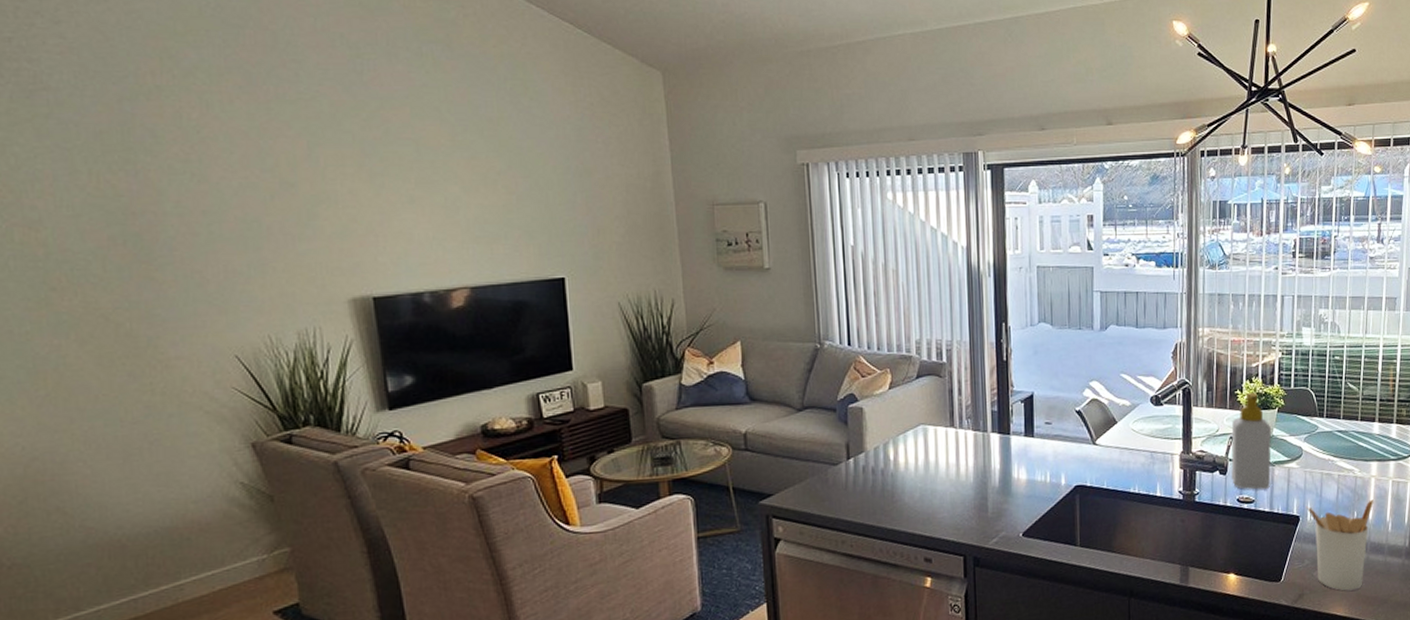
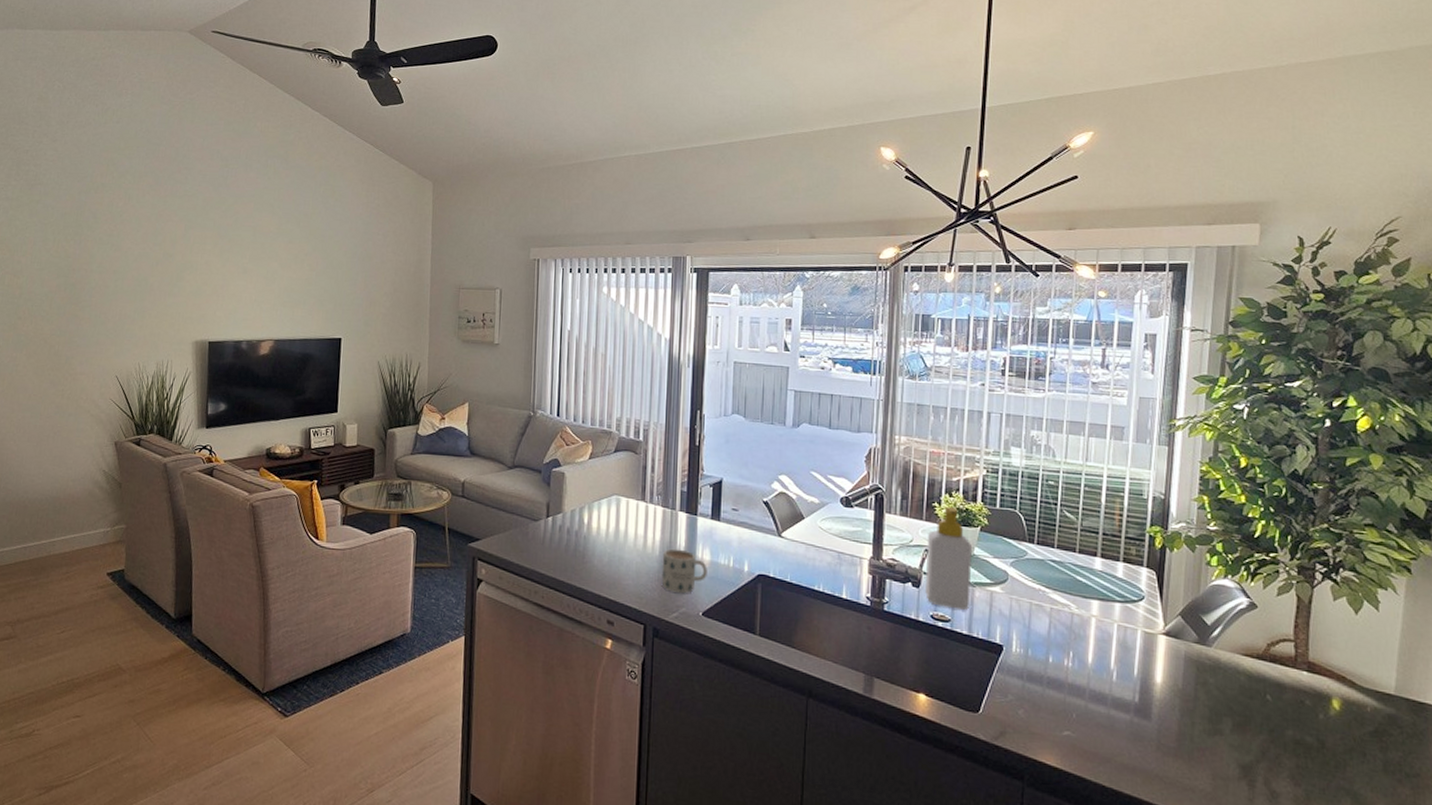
mug: none [977,472,1025,518] -> present [661,548,707,593]
utensil holder: present [1306,499,1374,591] -> none [1011,635,1094,740]

